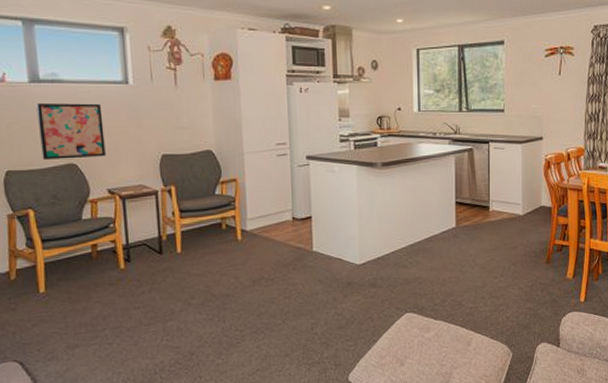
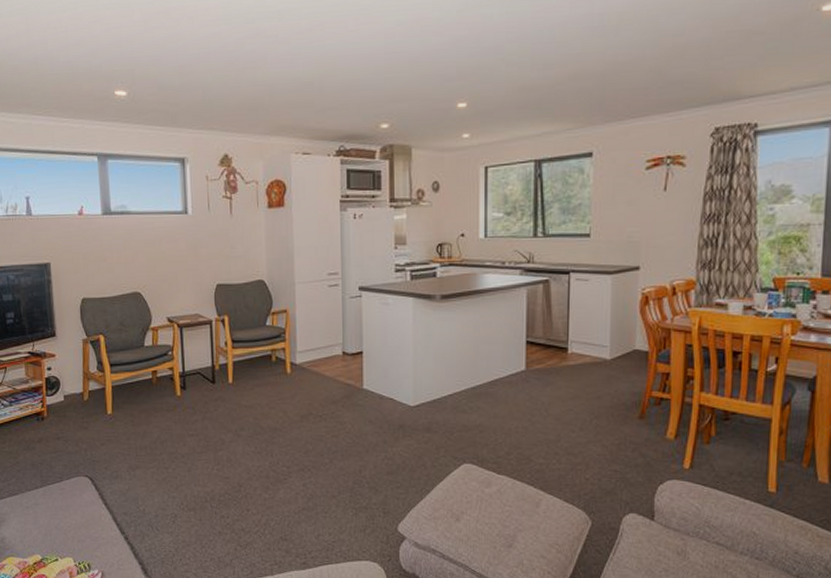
wall art: present [36,102,106,160] -> none [107,233,166,288]

